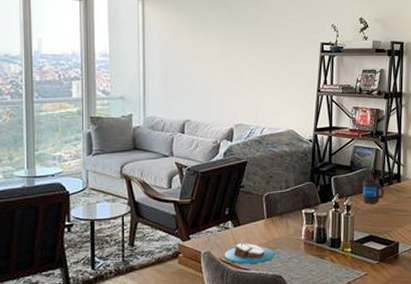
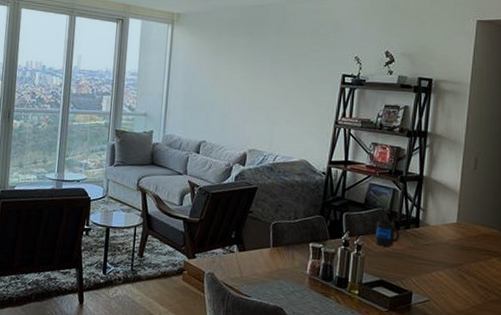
candle: present [224,239,275,264] -> none [227,265,278,292]

